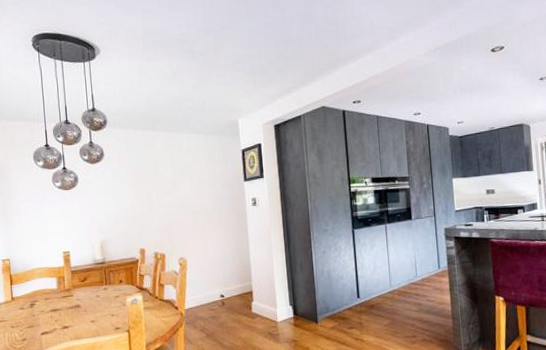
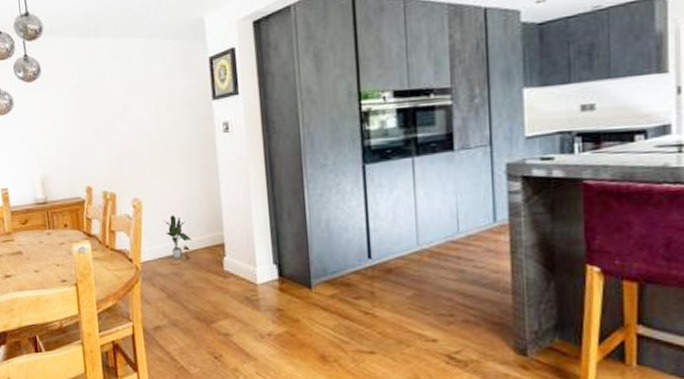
potted plant: none [204,270,227,305] -> present [163,215,192,259]

